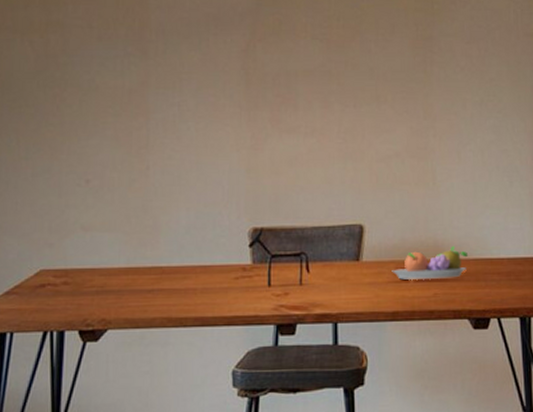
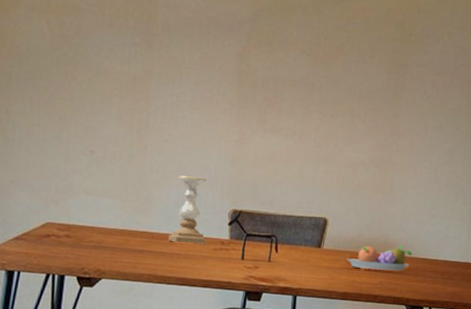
candle holder: none [181,195,225,276] -> present [169,175,208,244]

